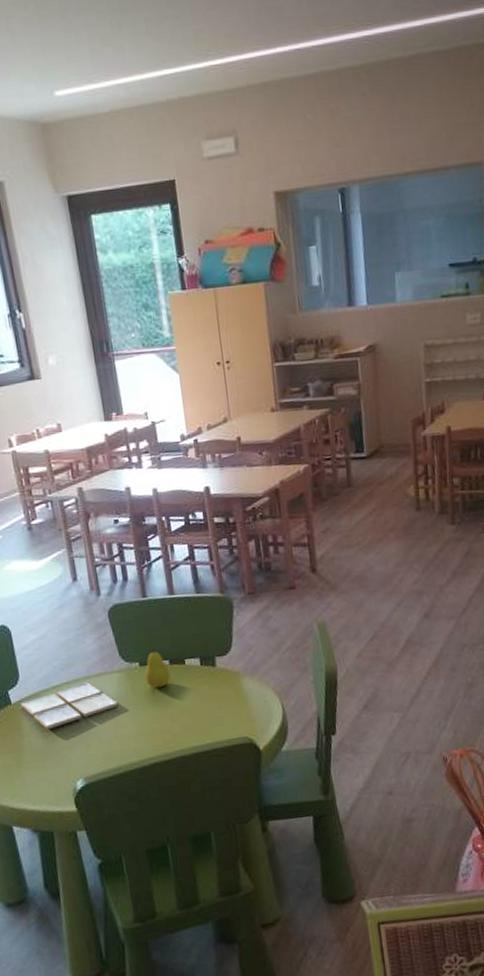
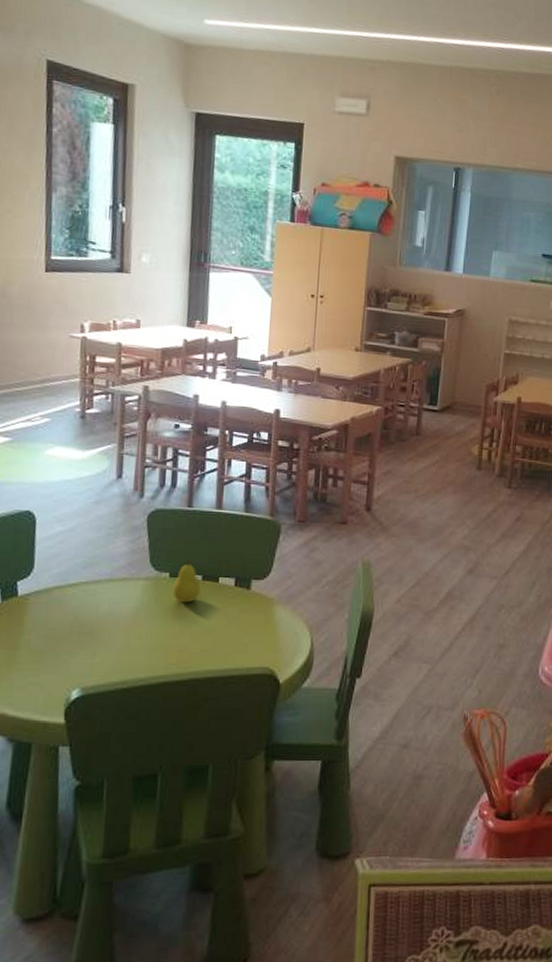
drink coaster: present [20,682,119,730] -> none [27,585,138,630]

